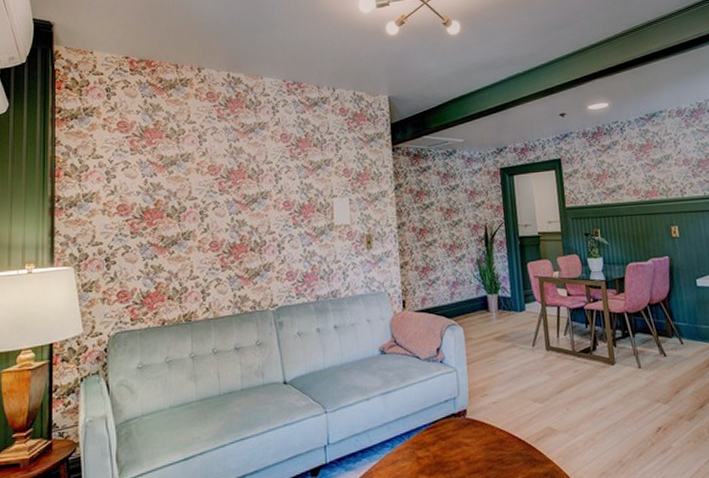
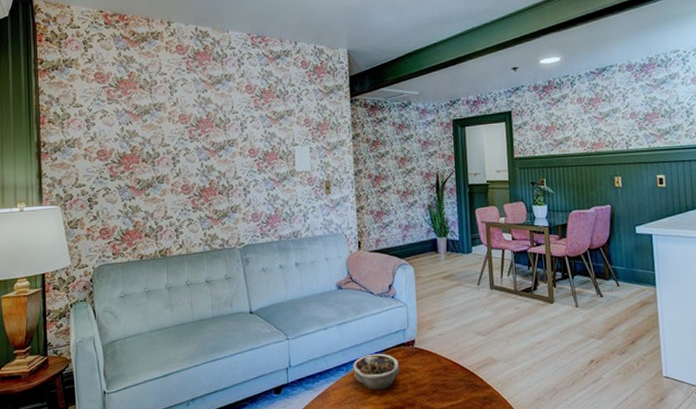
succulent planter: none [399,426,451,468] -> present [353,353,400,390]

